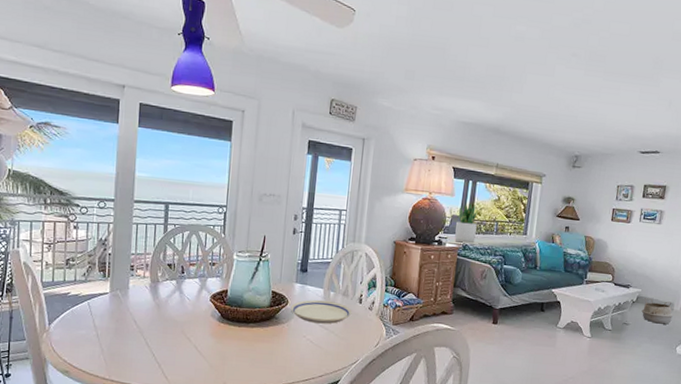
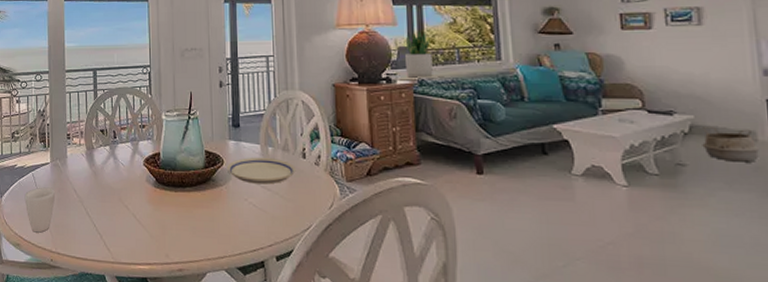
cup: none [77,316,113,361] -> present [24,187,56,233]

